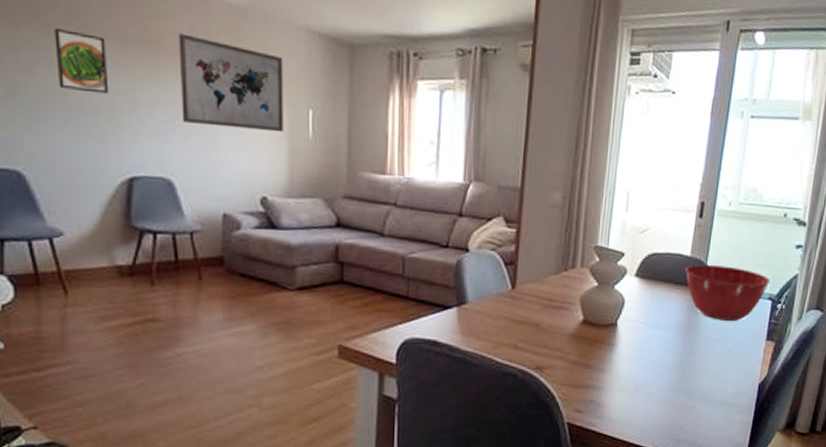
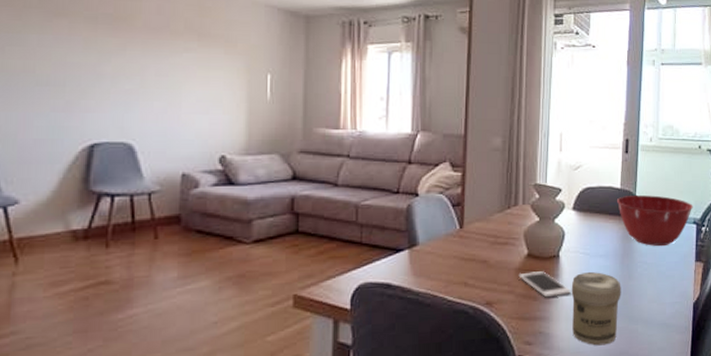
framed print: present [54,29,109,94] -> none [25,12,76,68]
wall art: present [178,33,284,133] -> none [145,12,244,96]
cell phone: none [572,339,627,367] -> present [518,271,571,298]
jar: none [625,343,682,419] -> present [571,271,621,346]

